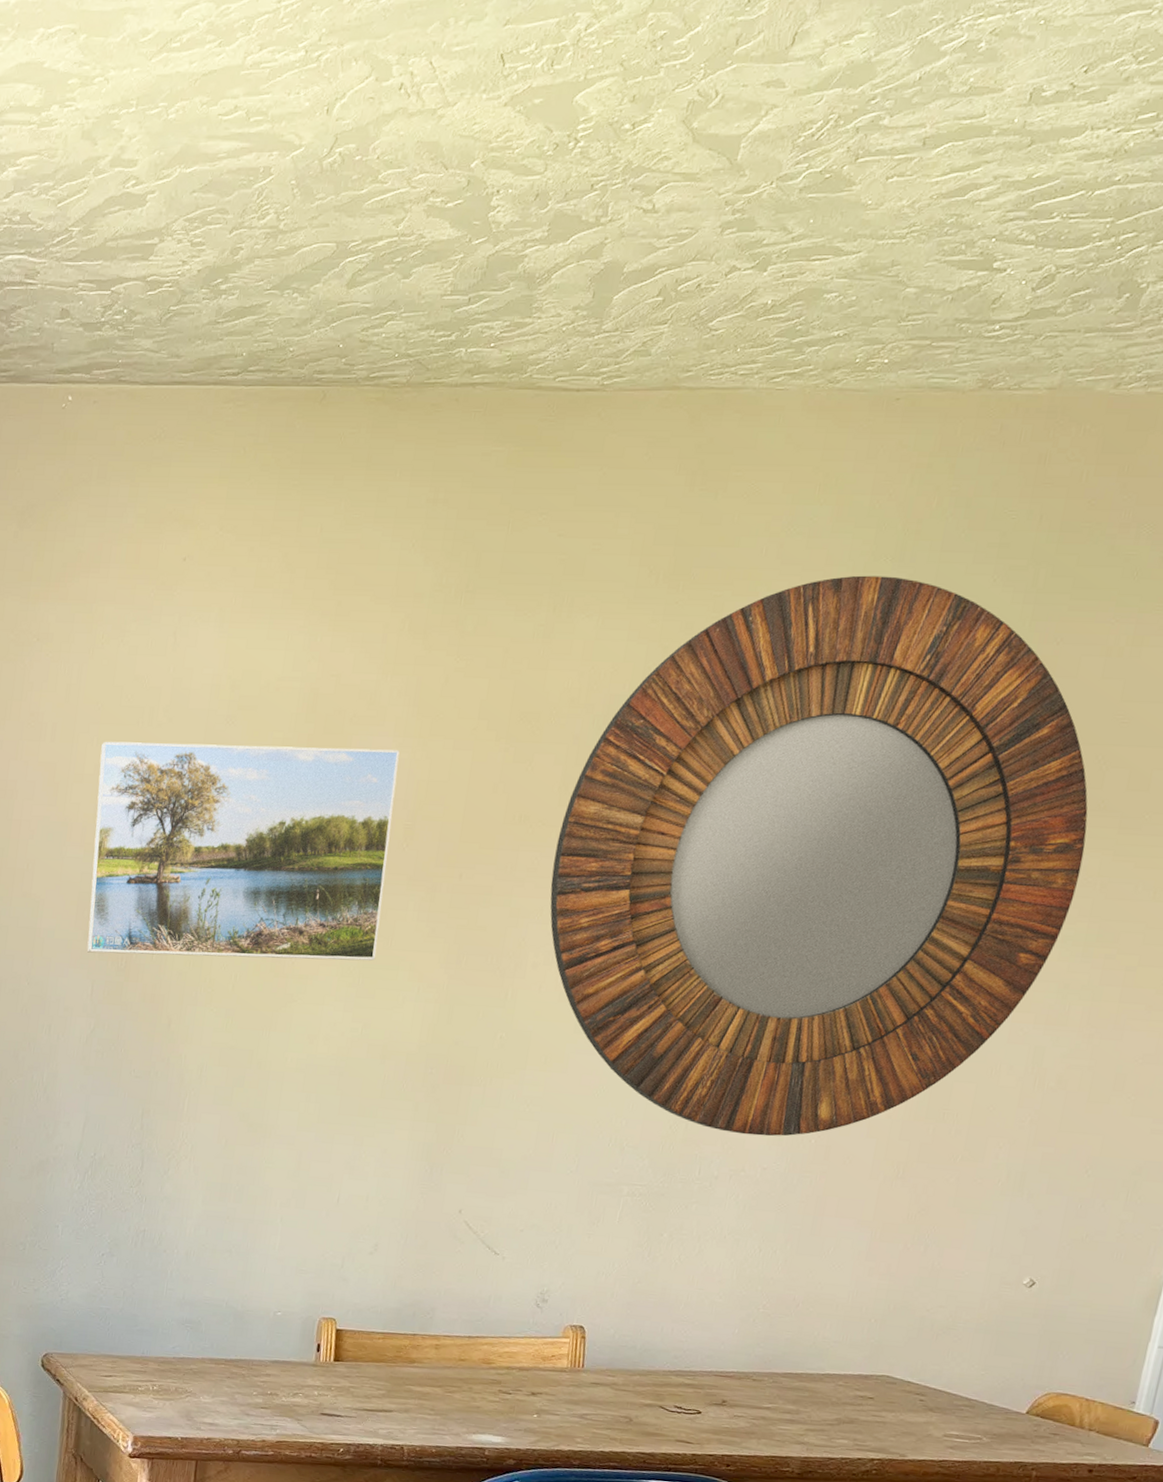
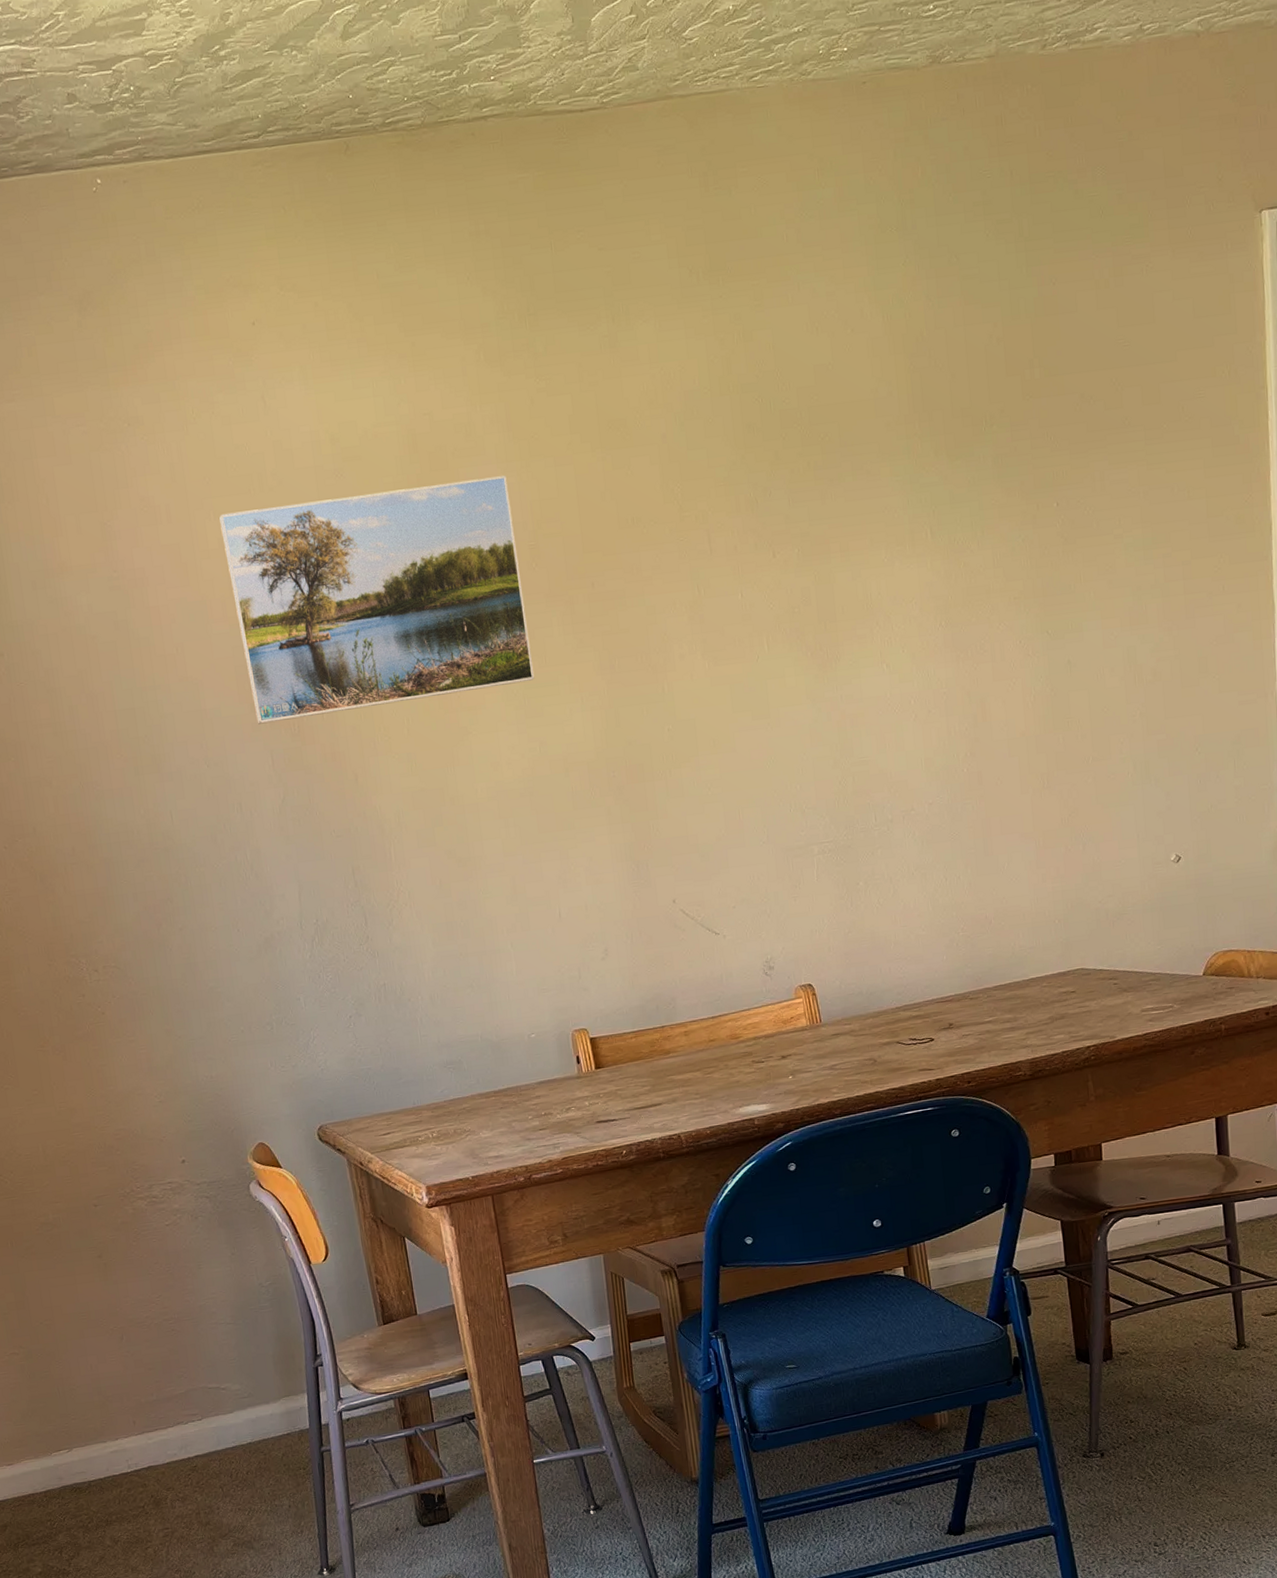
home mirror: present [550,575,1088,1137] -> none [671,244,1125,777]

